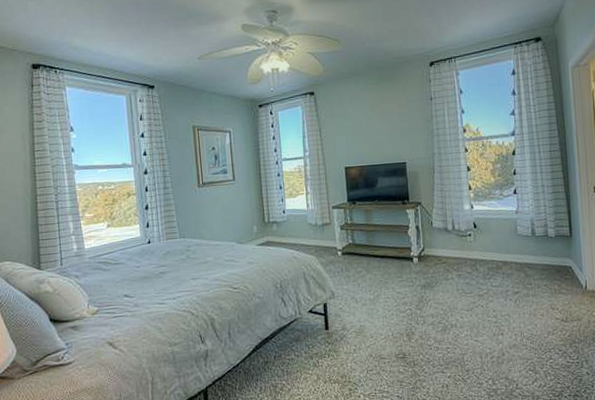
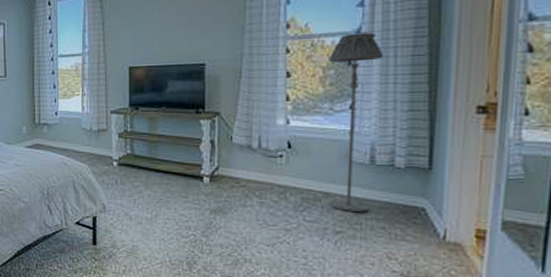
floor lamp: none [495,134,536,275] -> present [328,32,383,212]

